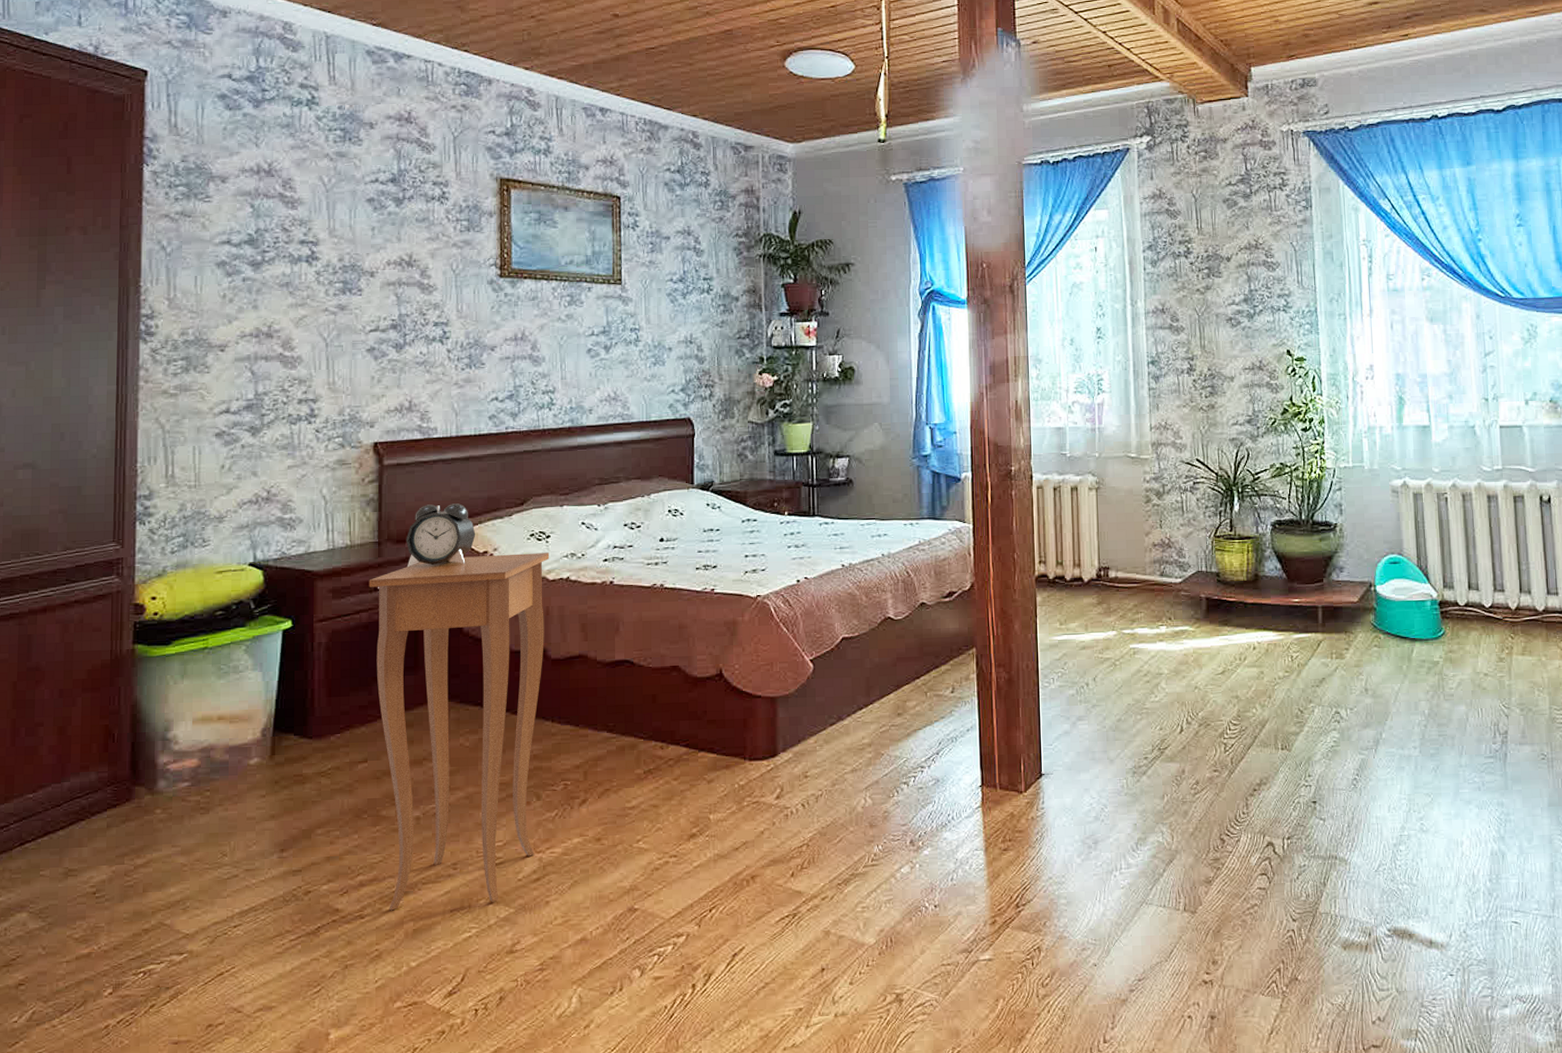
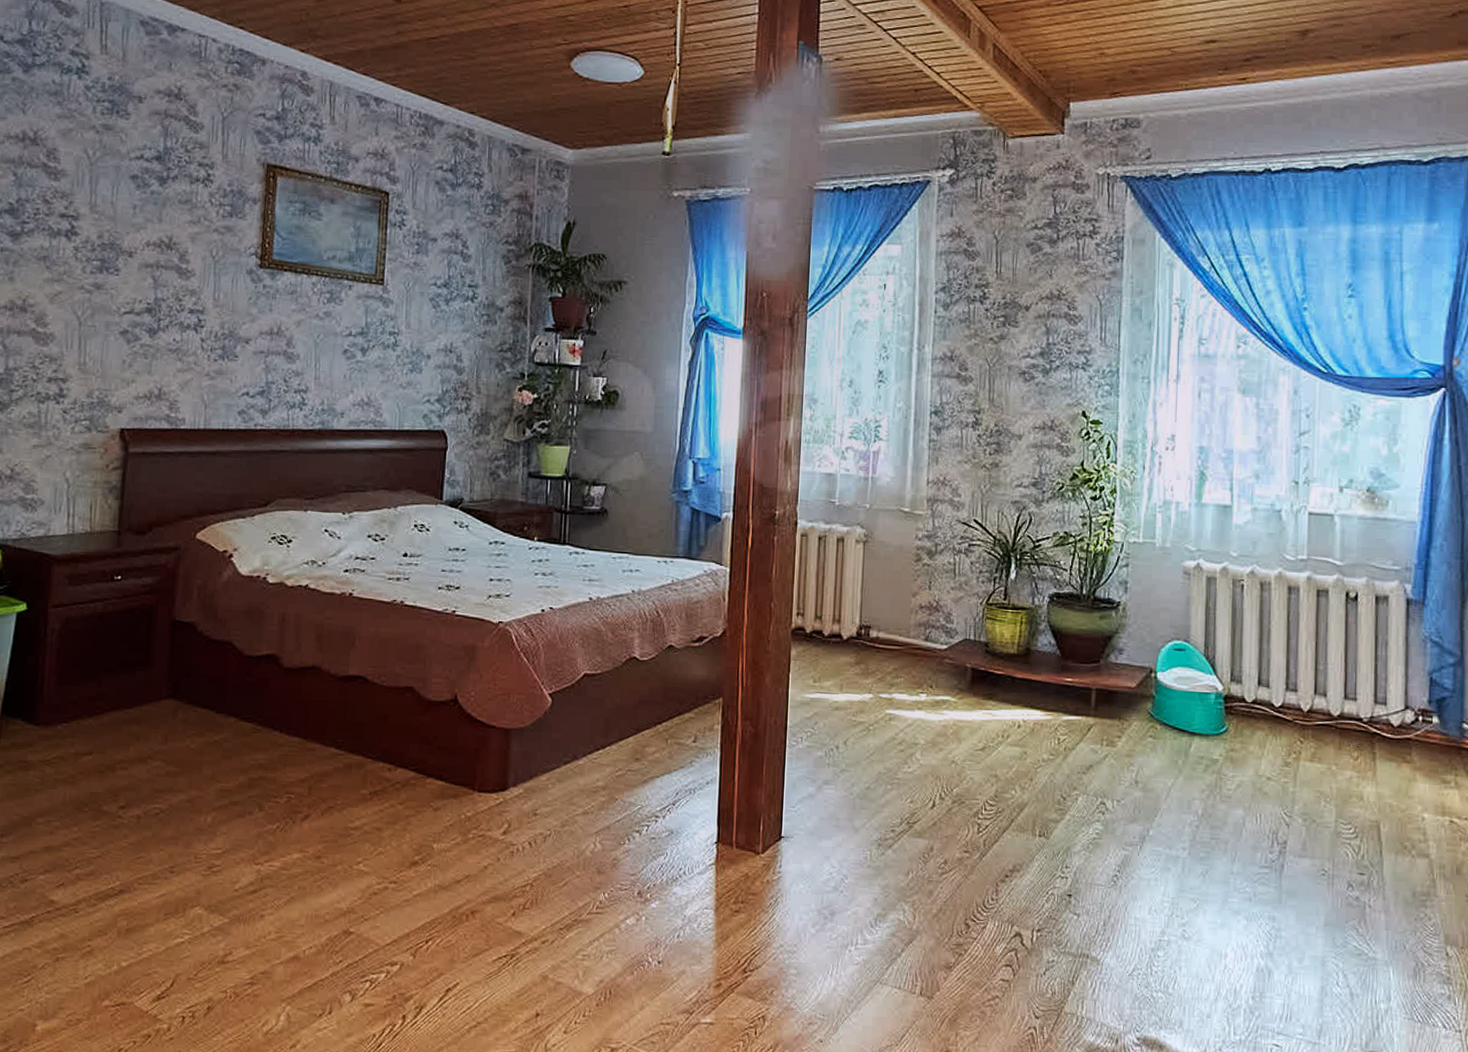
side table: present [369,552,550,911] -> none [103,554,290,910]
alarm clock: present [405,503,476,567] -> none [145,497,217,562]

